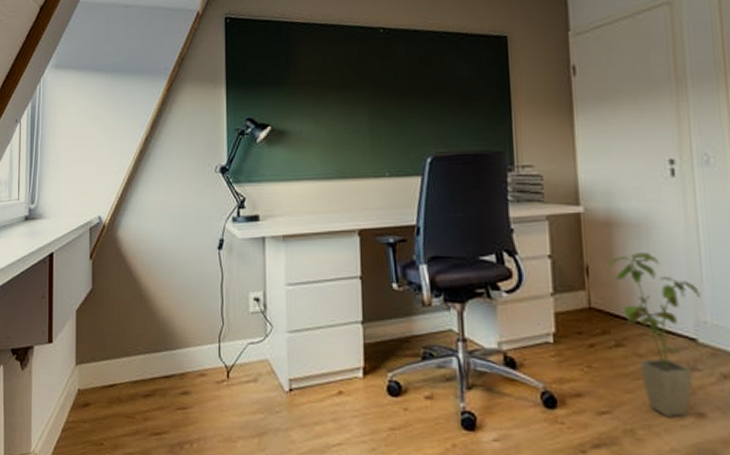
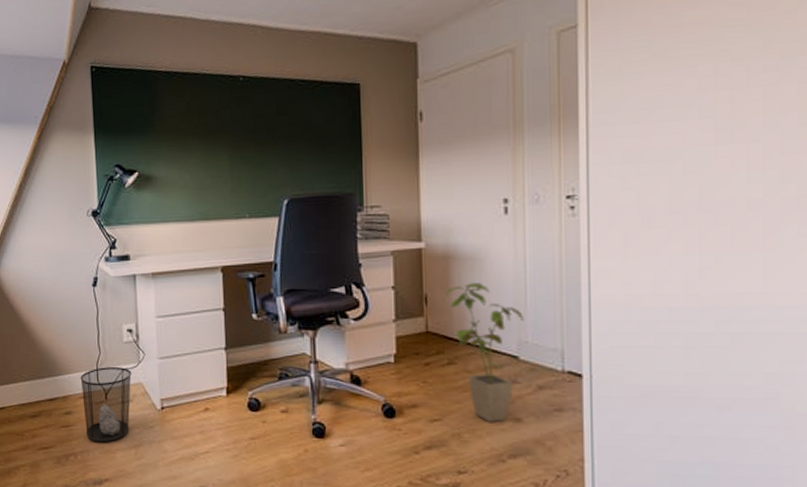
waste bin: none [200,341,257,430] -> present [80,367,132,443]

